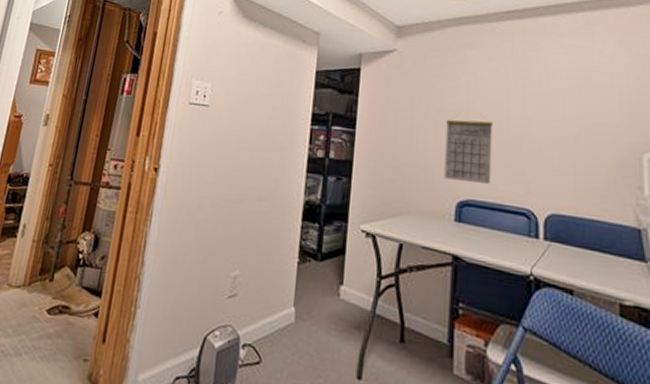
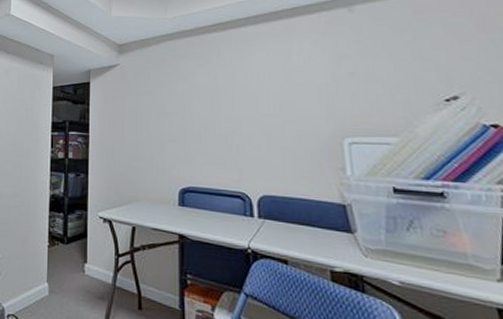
calendar: present [444,119,493,185] -> none [166,119,208,174]

